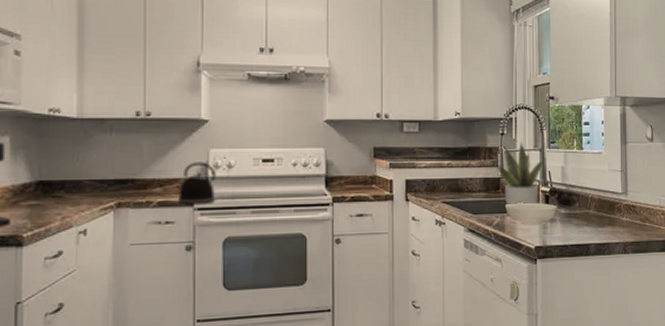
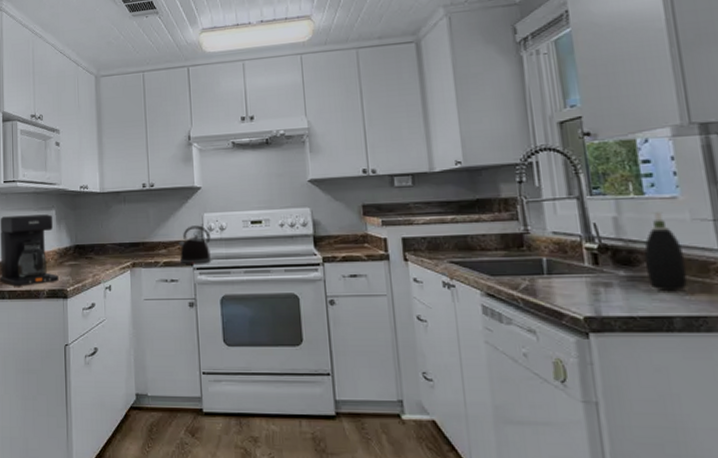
potted plant: present [498,140,545,206] -> none [519,188,587,266]
bowl: present [504,202,557,225] -> none [533,262,613,290]
soap dispenser: none [578,164,602,224] -> present [644,212,688,291]

